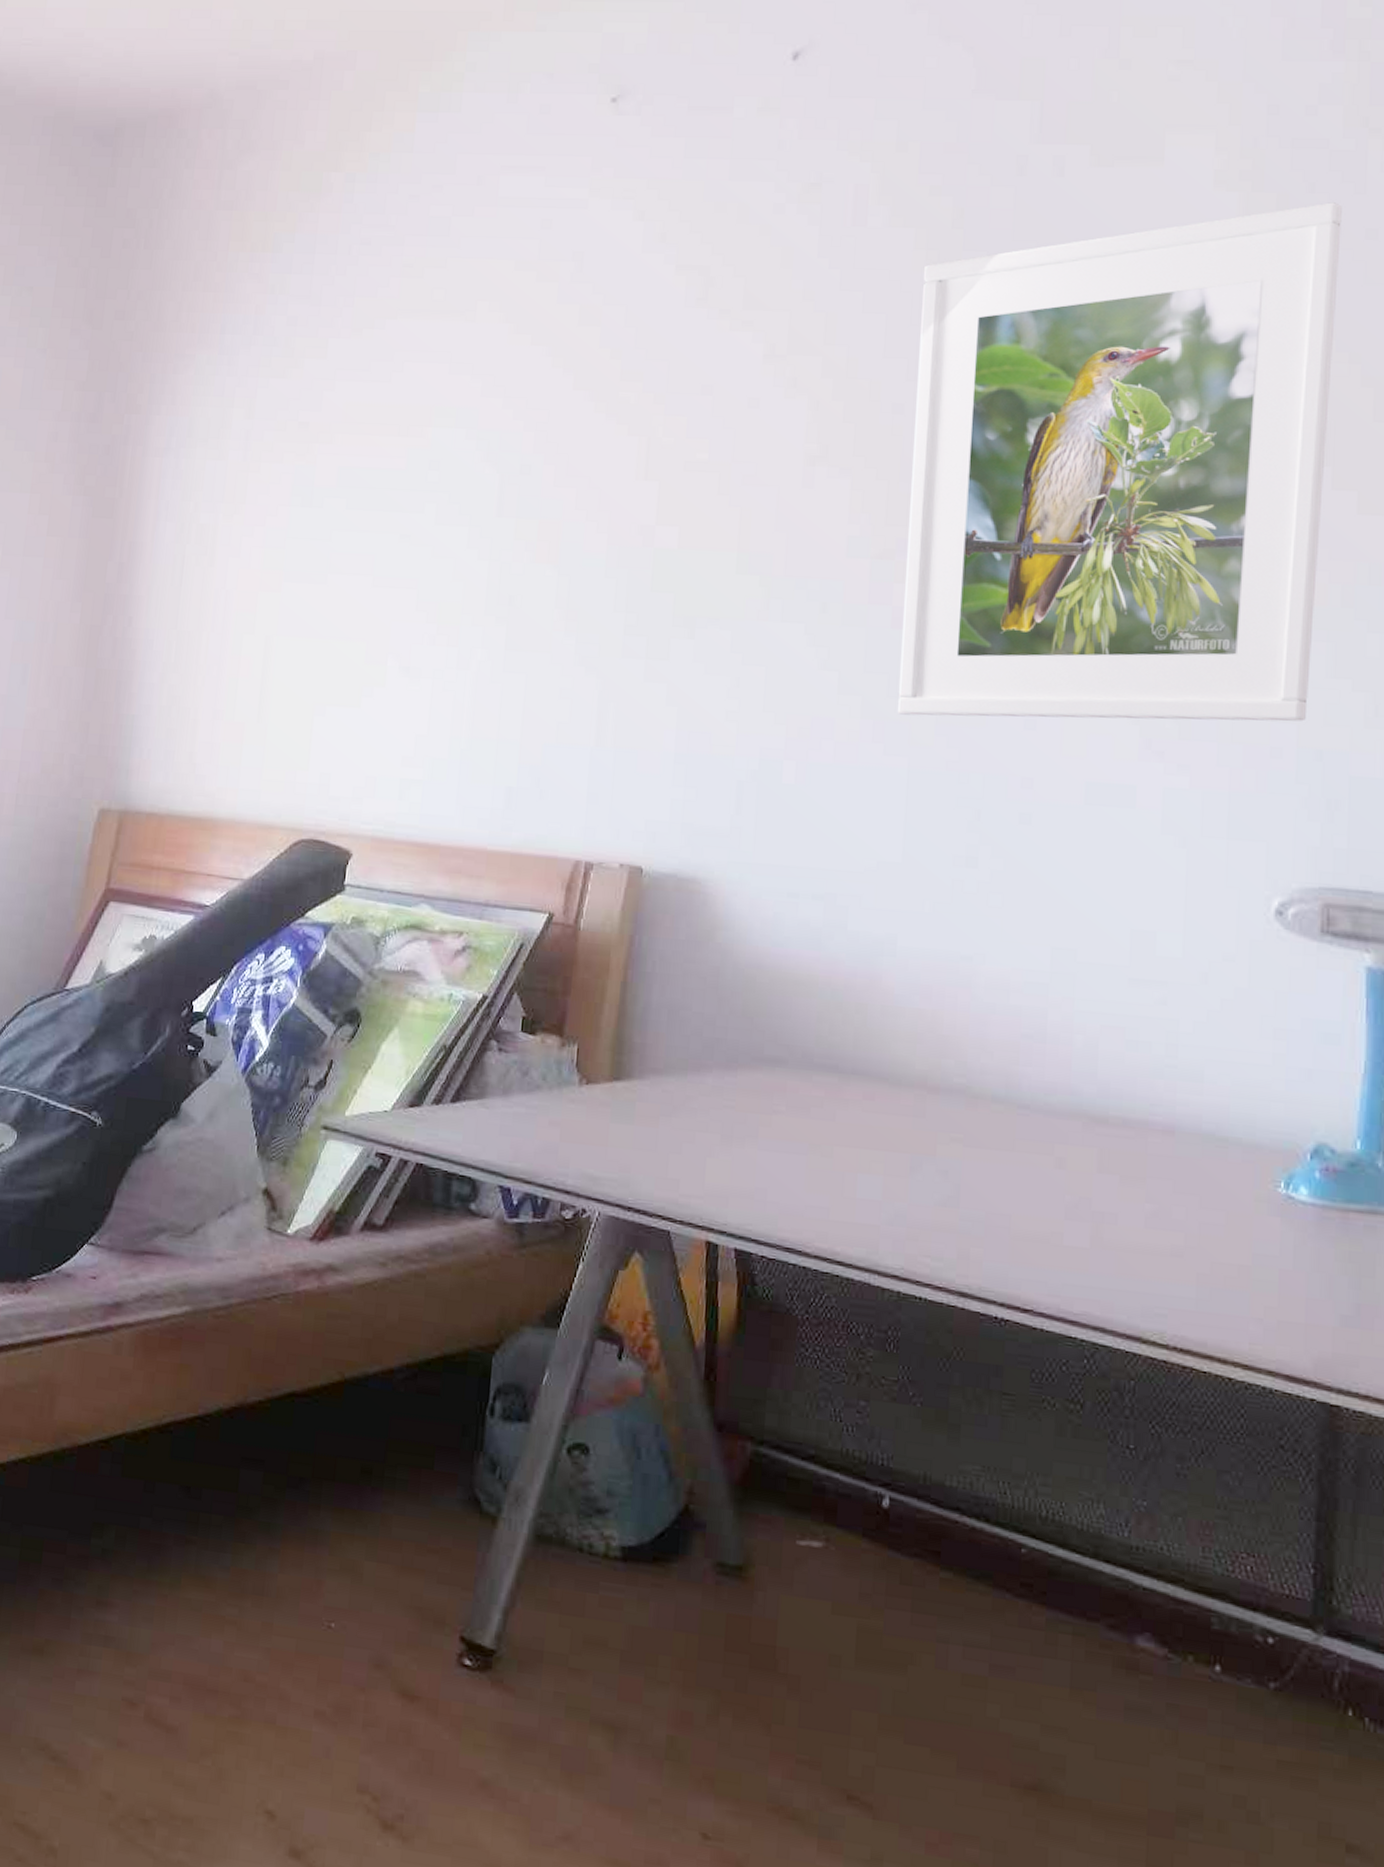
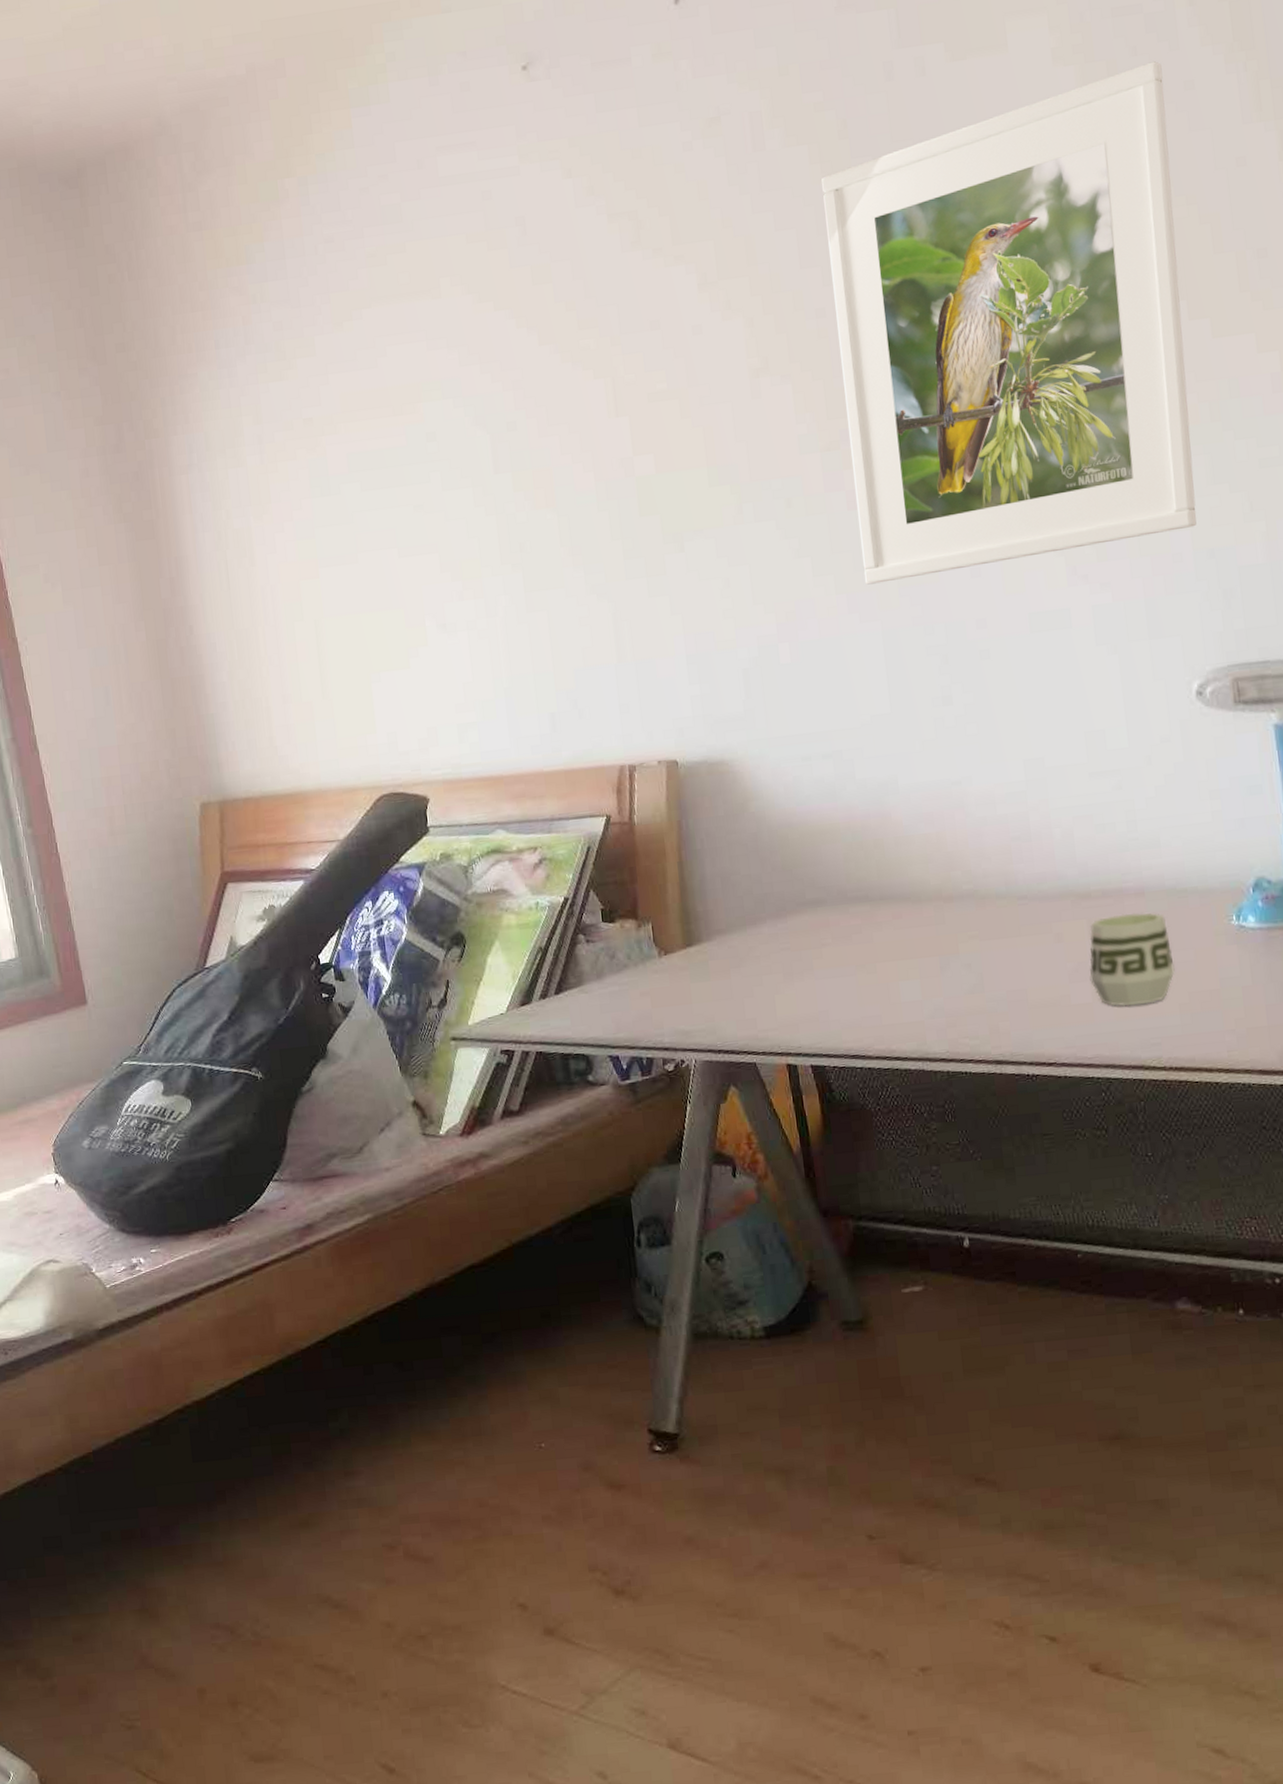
cup: none [1091,1151,1199,1266] -> present [1090,913,1175,1007]

